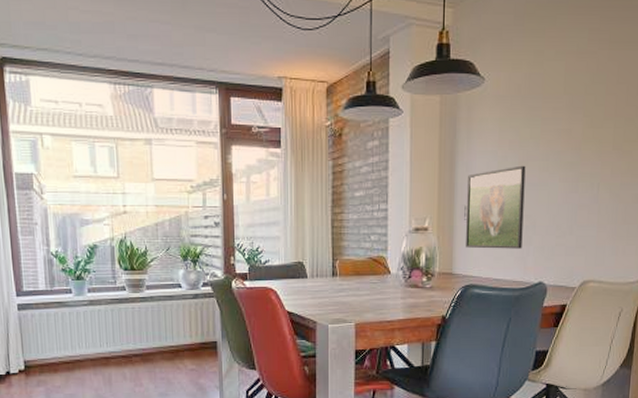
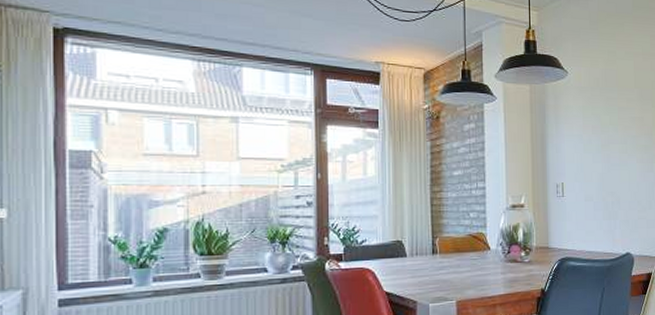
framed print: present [466,165,526,249] -> none [557,148,610,224]

